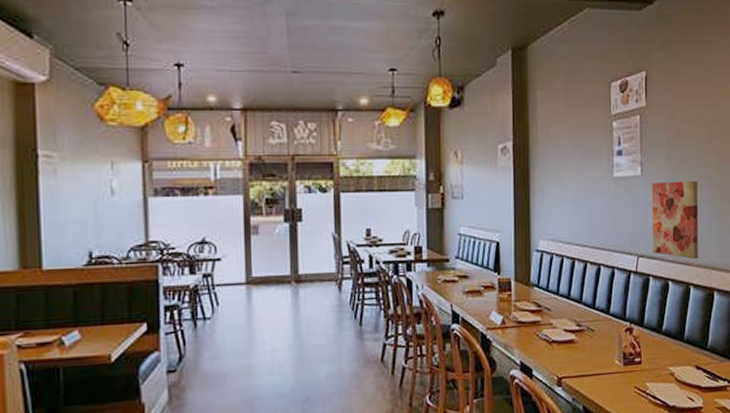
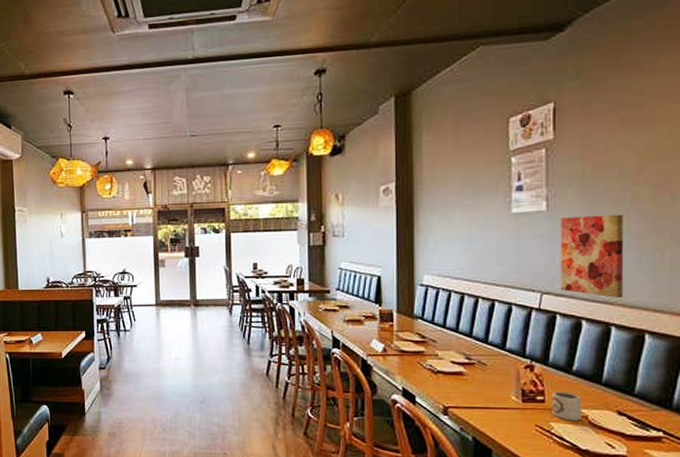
cup: none [646,351,669,380] -> present [551,391,581,421]

